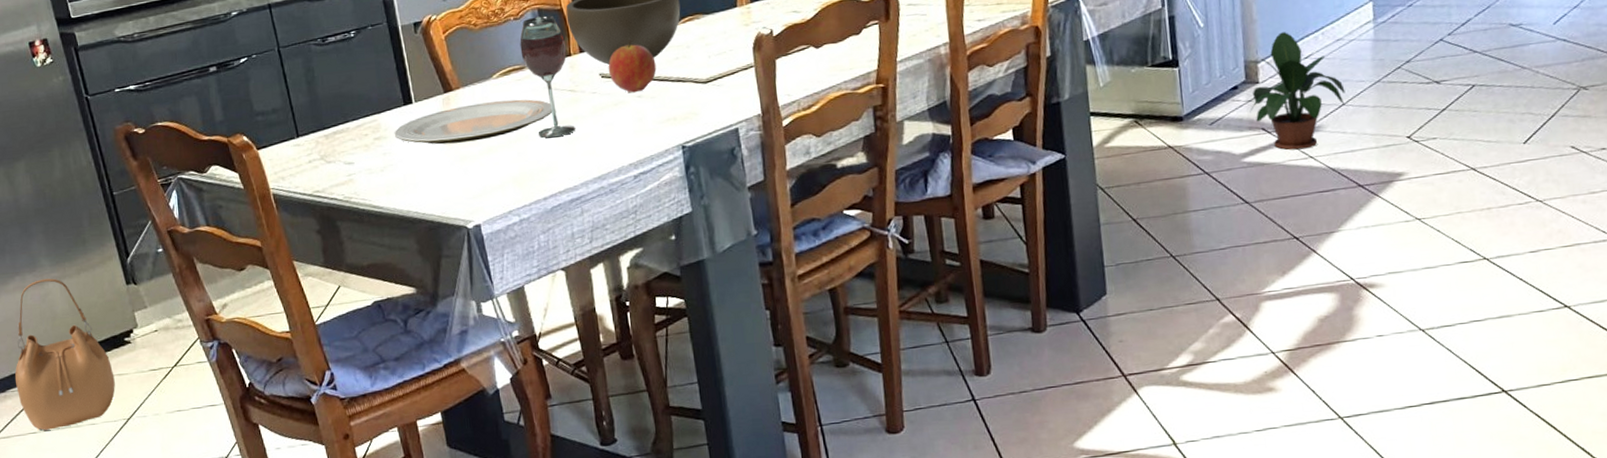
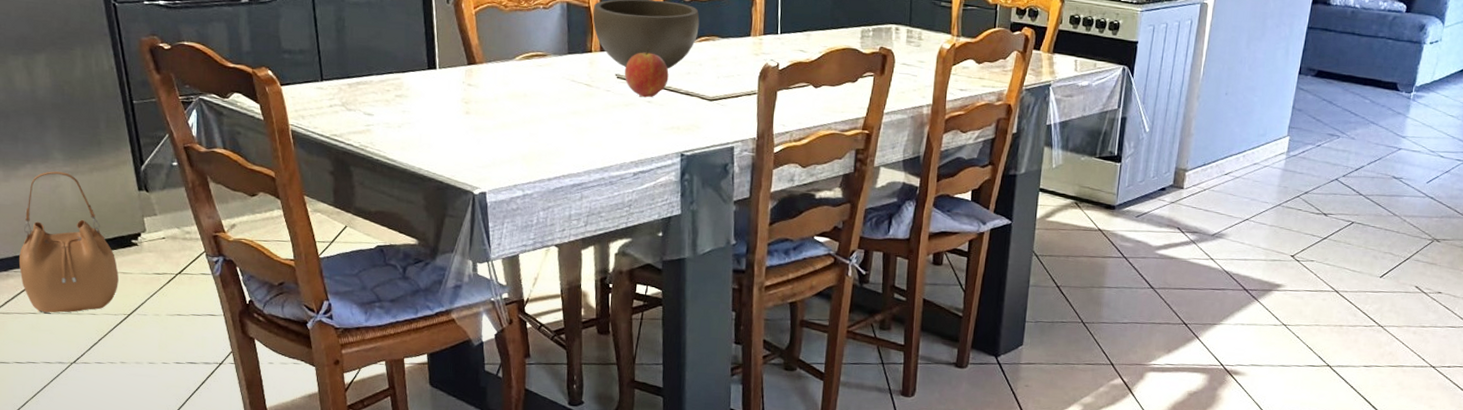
plate: present [394,99,553,145] -> none [415,80,568,115]
wineglass: present [520,15,575,138] -> none [545,9,589,125]
potted plant: present [1250,32,1345,150] -> none [1171,149,1251,251]

